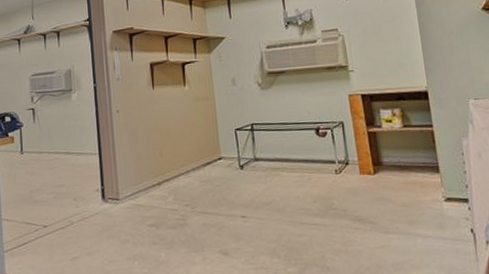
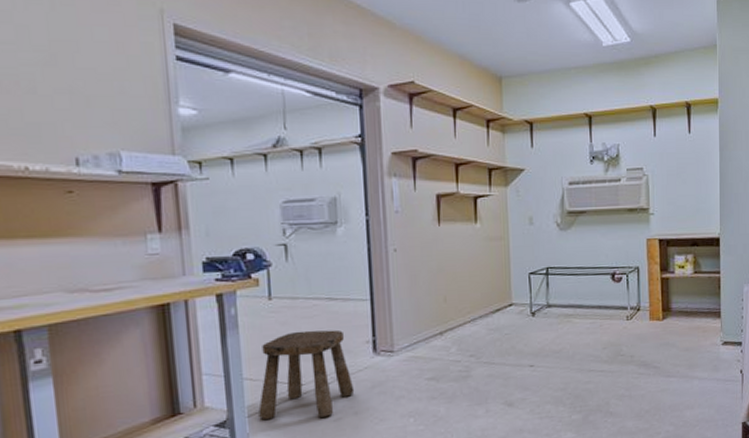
stool: none [13,179,88,256] -> present [258,329,355,419]

